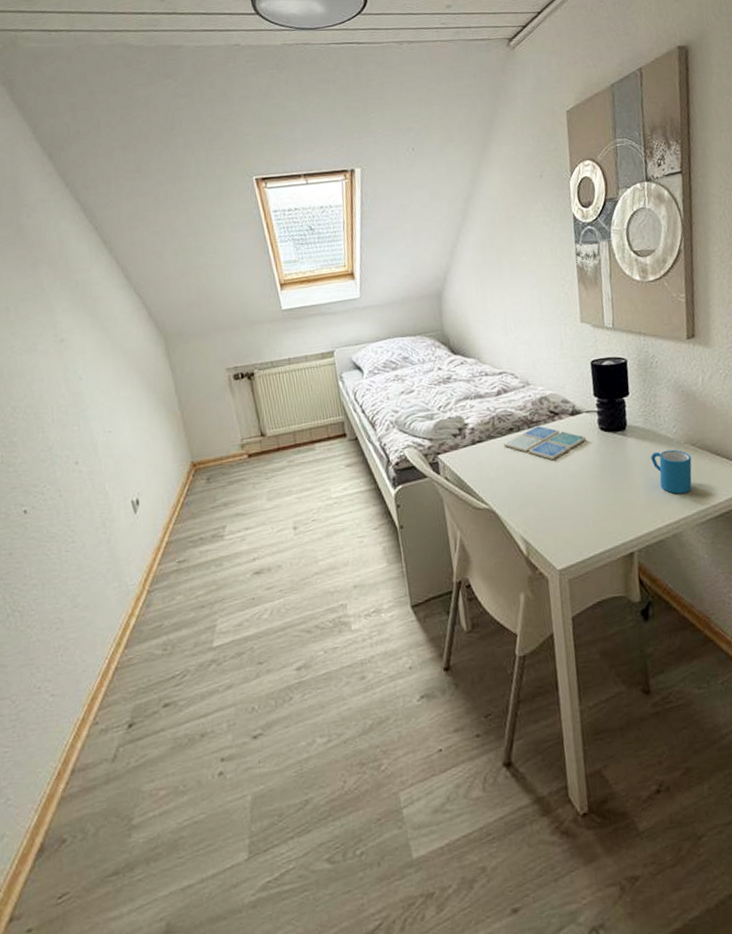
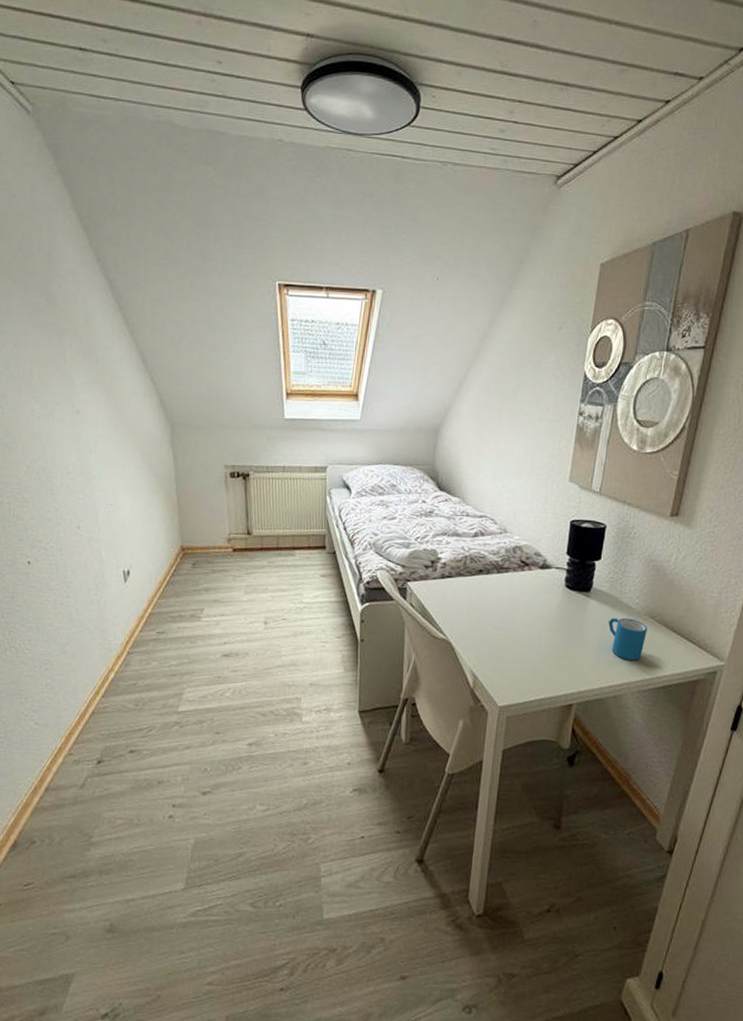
drink coaster: present [504,425,587,461] -> none [471,571,551,607]

